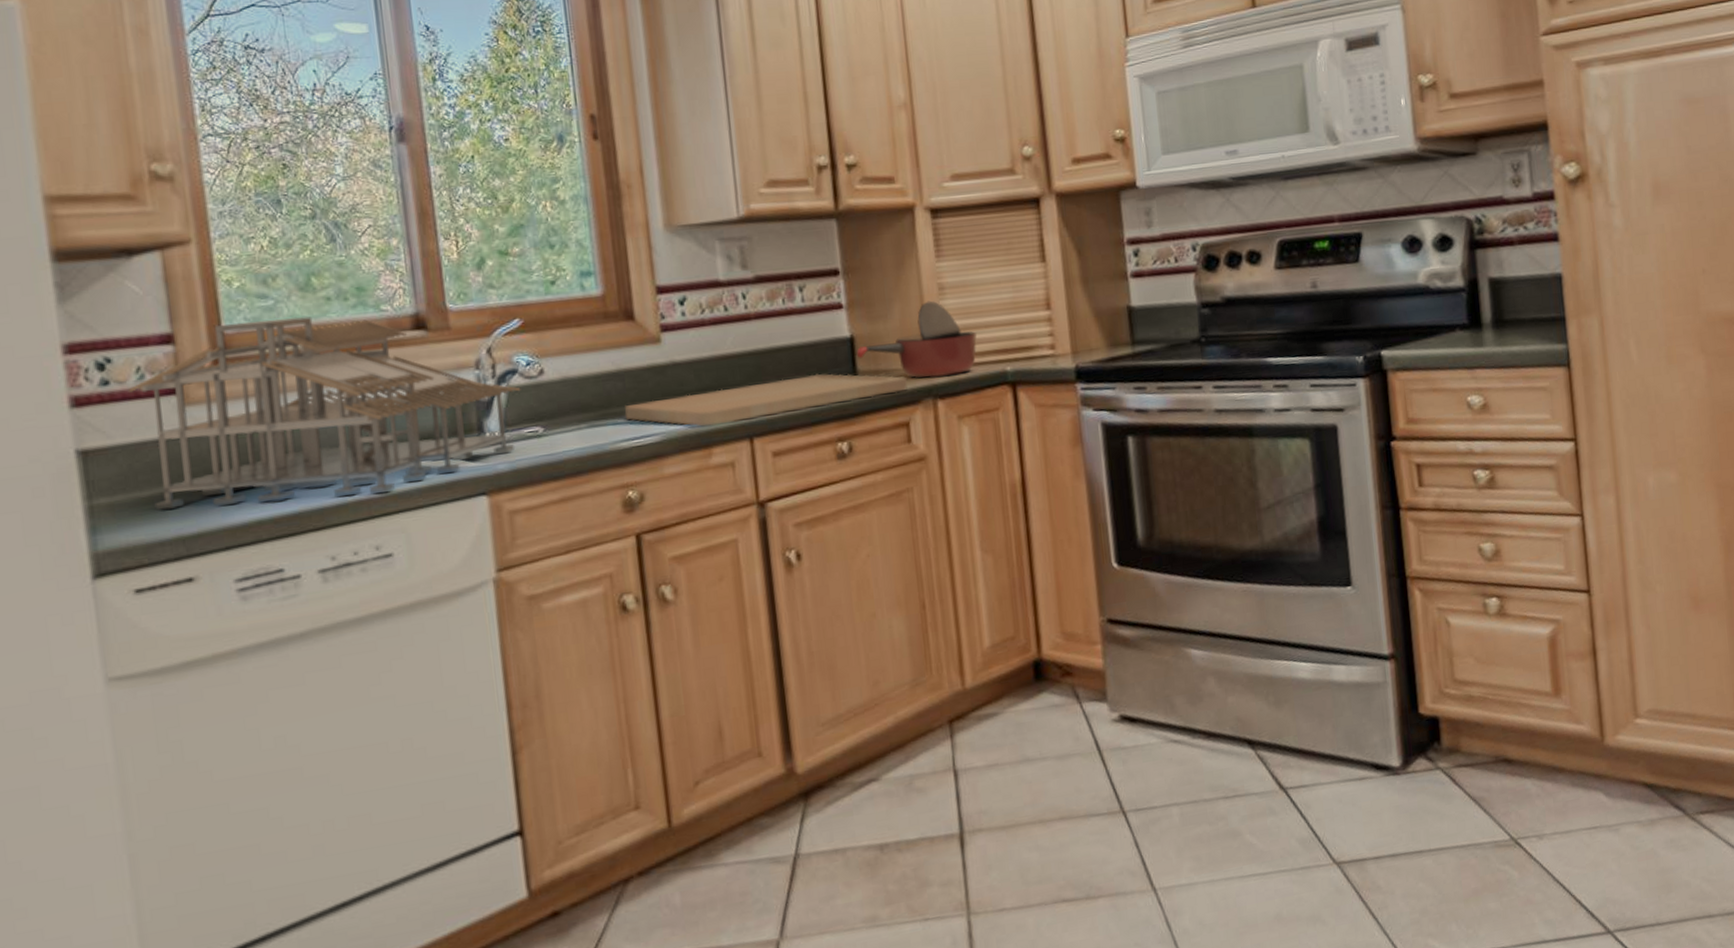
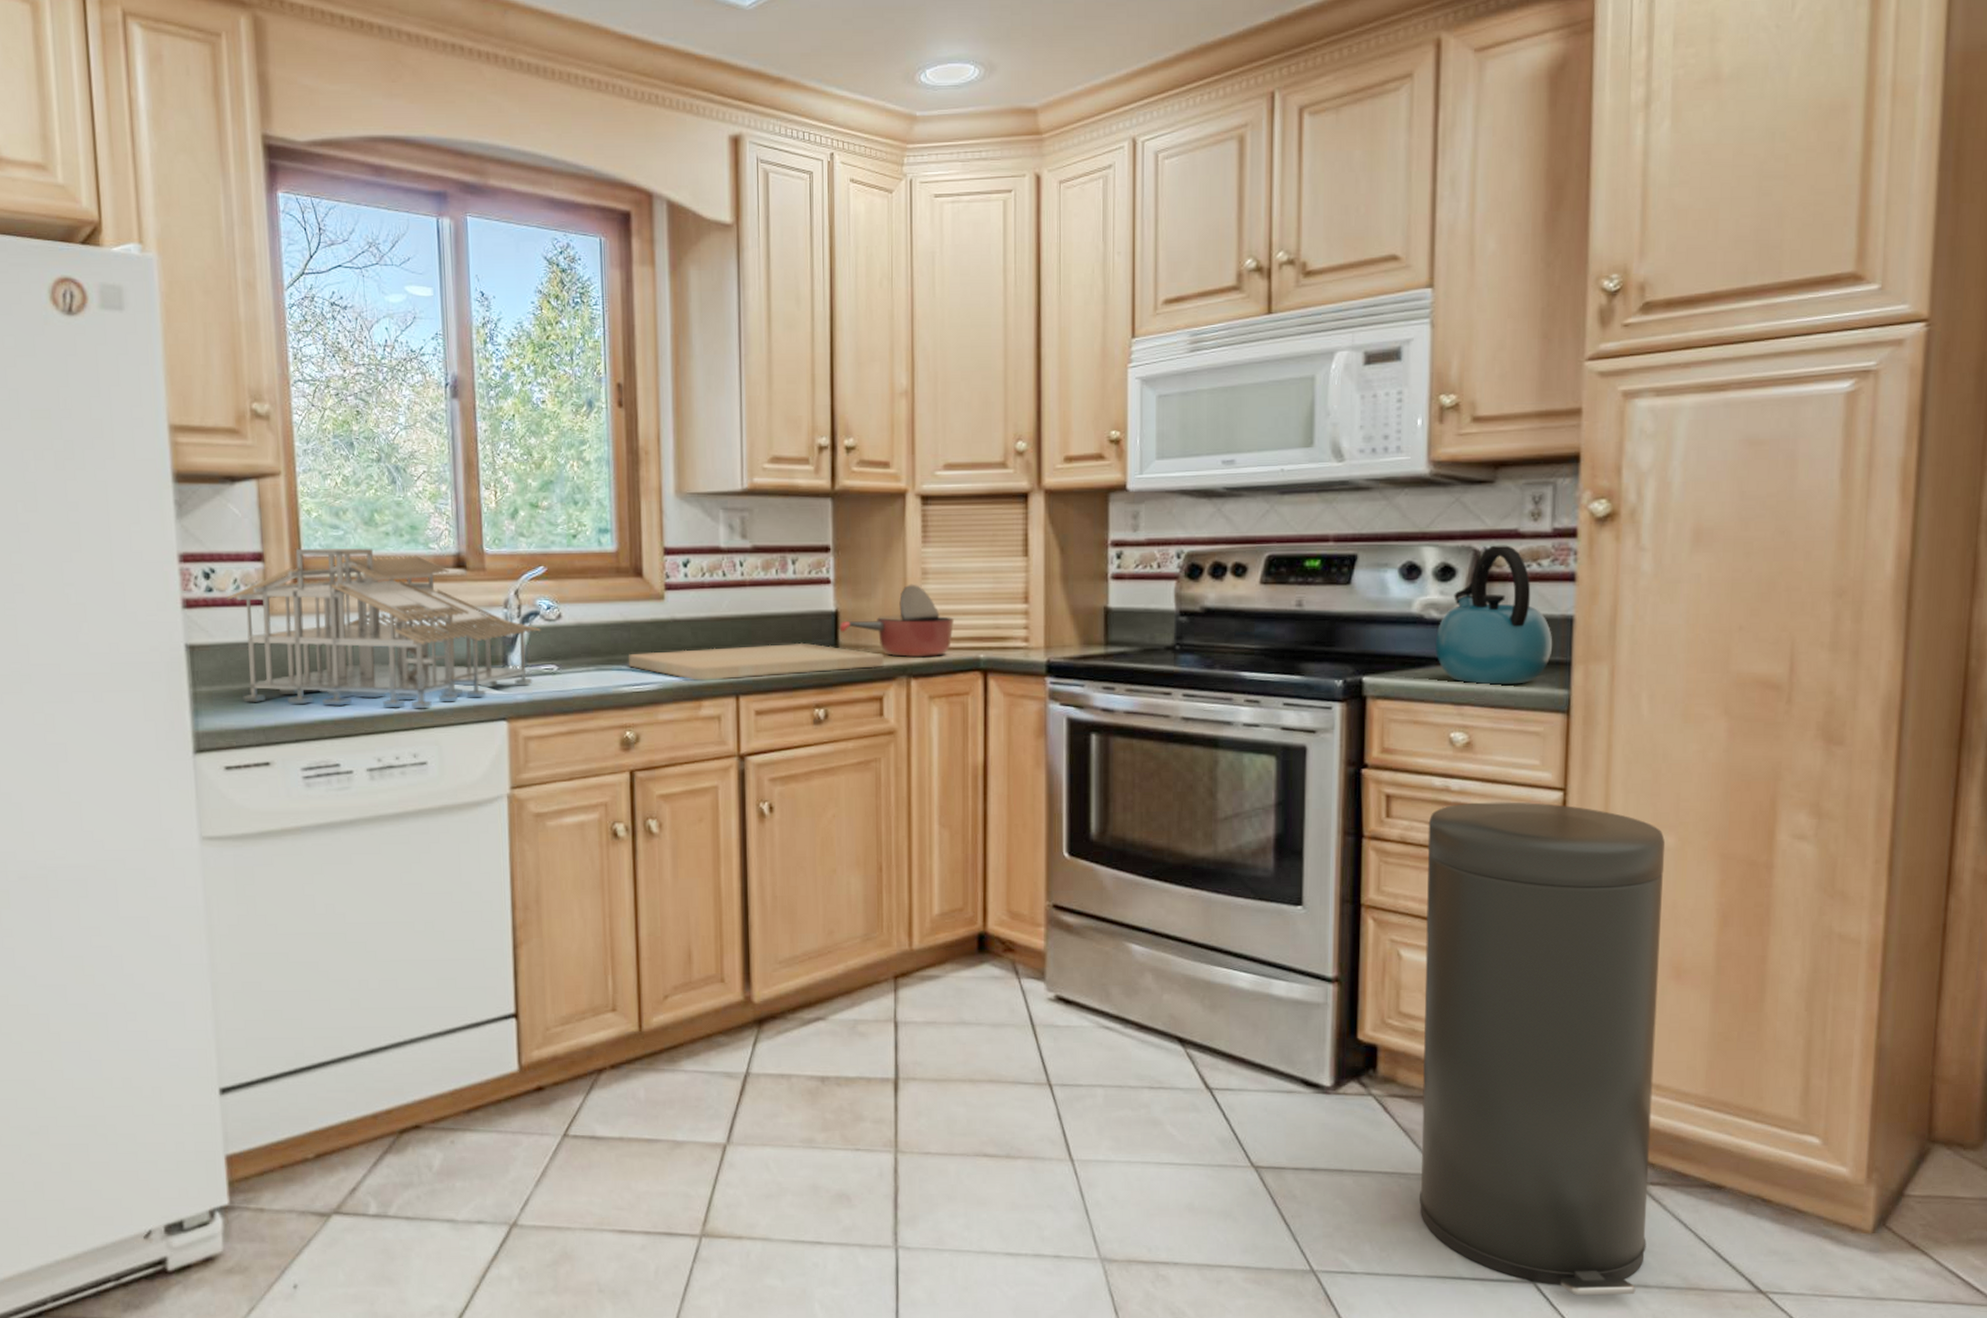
kettle: none [1442,212,1547,347] -> present [1435,545,1553,685]
pedal bin: none [1458,454,1706,939] -> present [1420,802,1666,1296]

